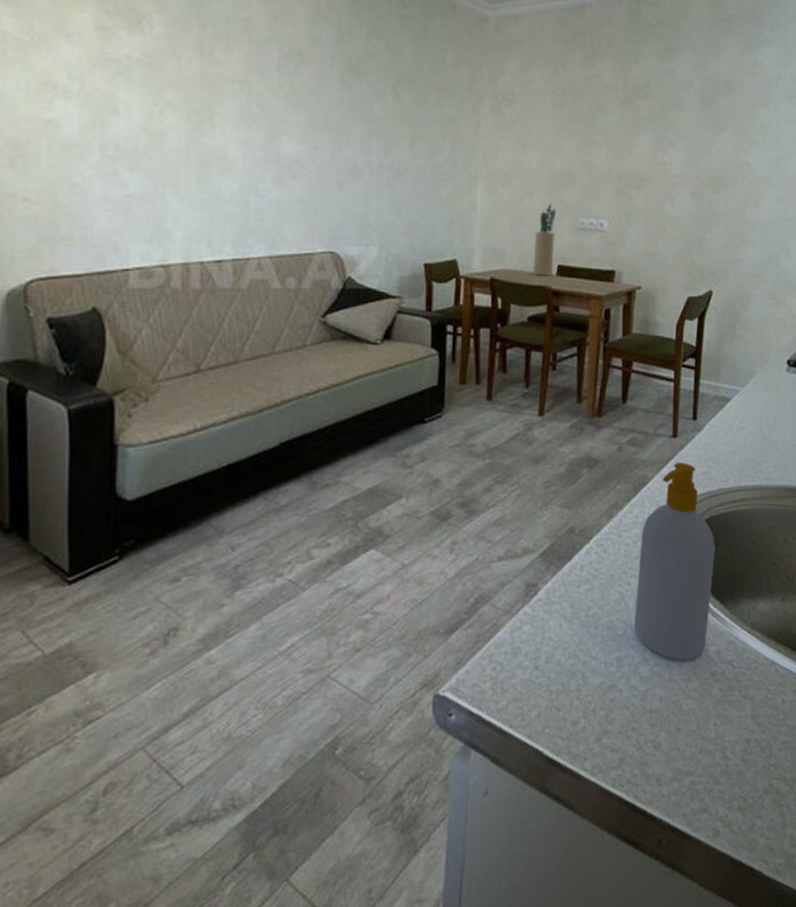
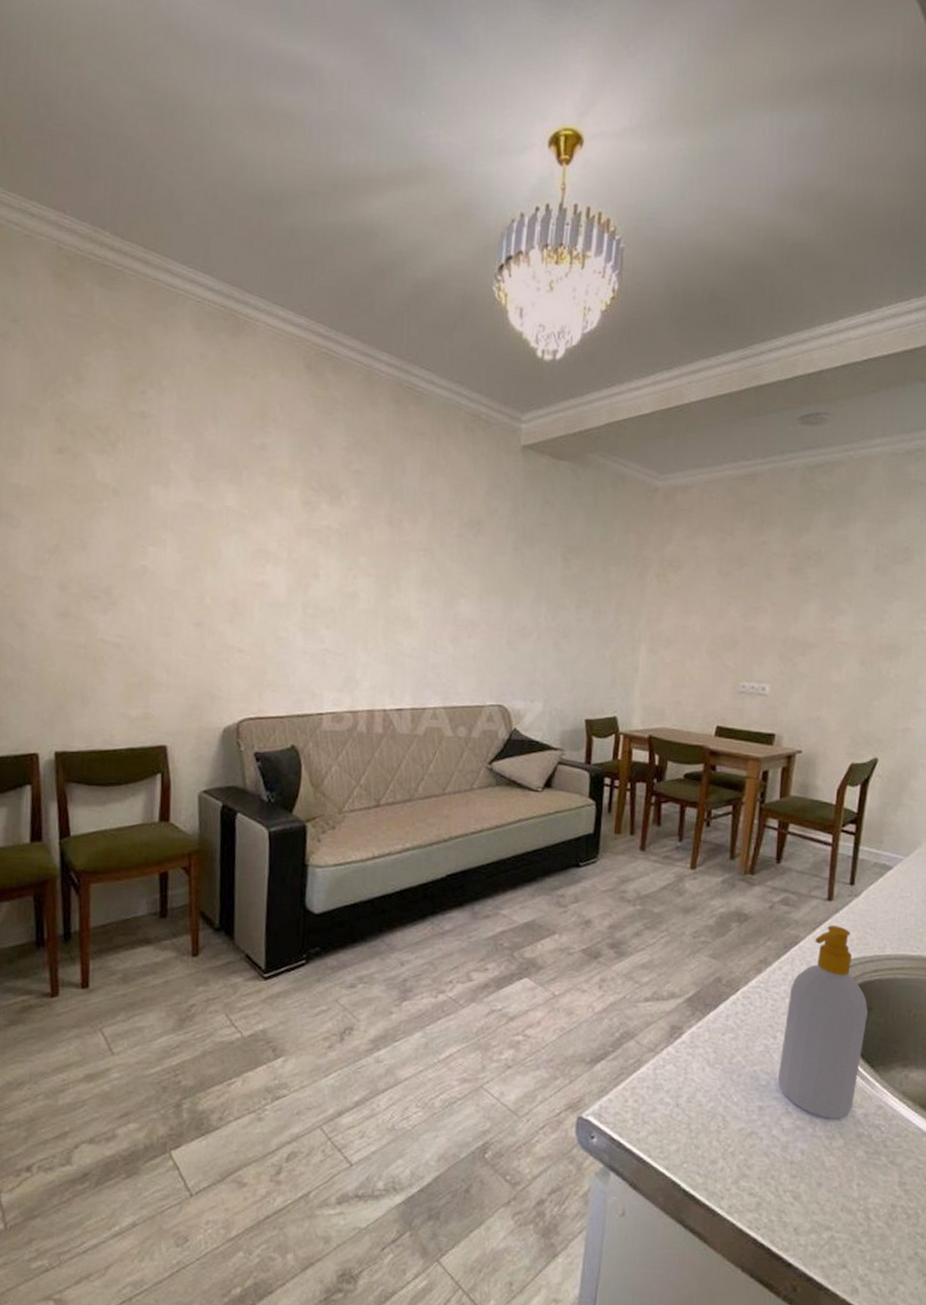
vase: present [533,202,557,276] -> none [691,666,718,736]

